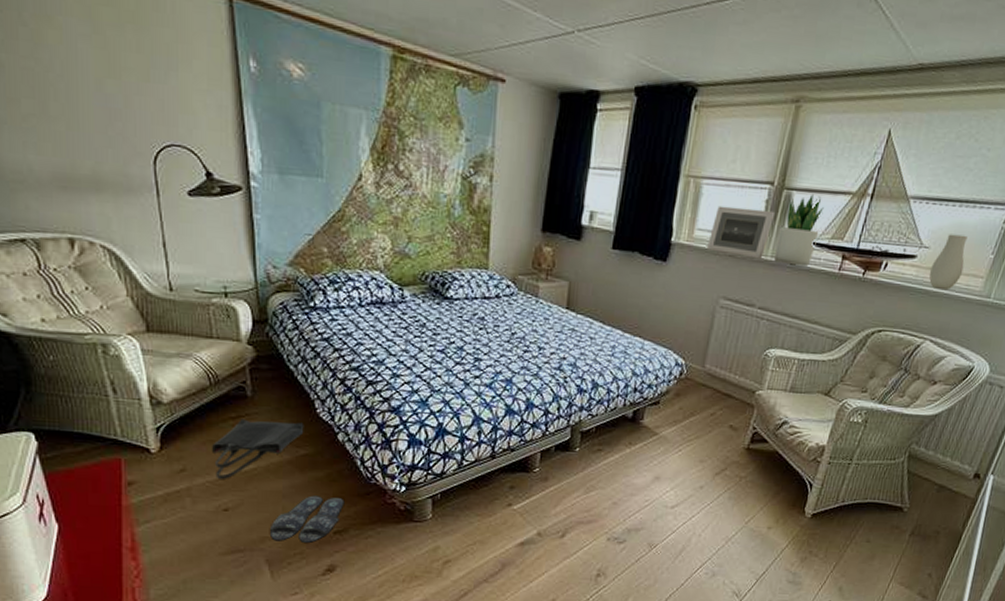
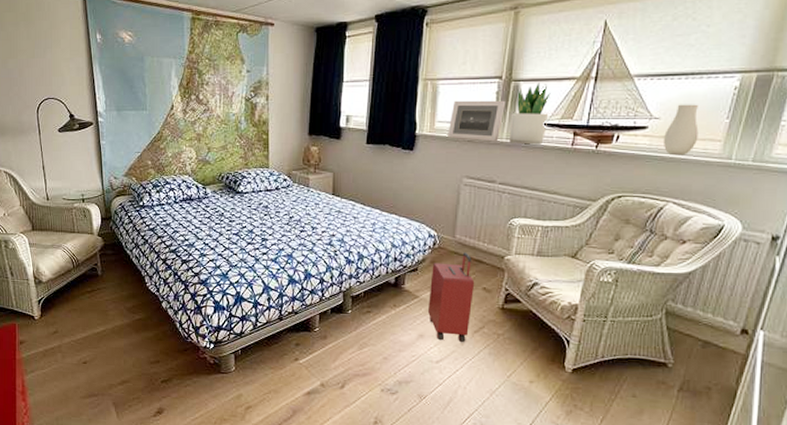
tote bag: present [212,419,304,479] -> none [75,292,138,339]
slippers: present [269,495,345,544] -> none [115,351,169,391]
suitcase: none [667,384,722,485] -> present [428,252,475,342]

